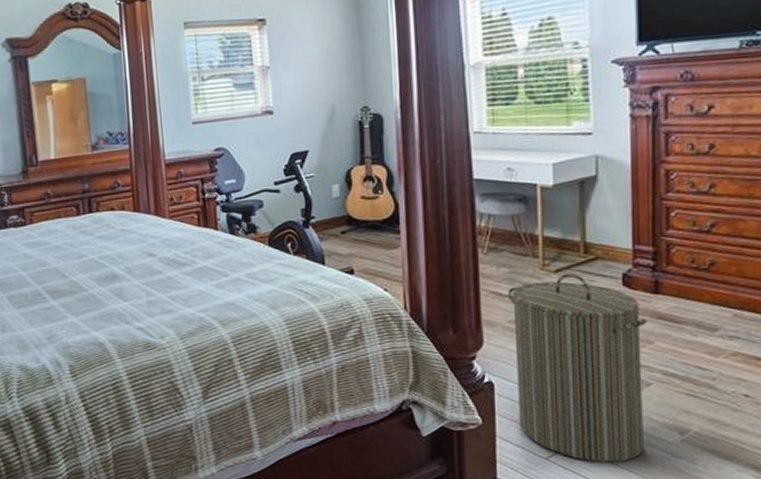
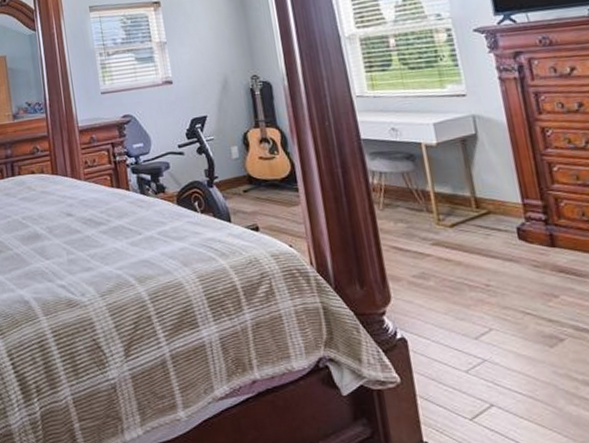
laundry hamper: present [507,273,647,463] -> none [407,228,569,424]

